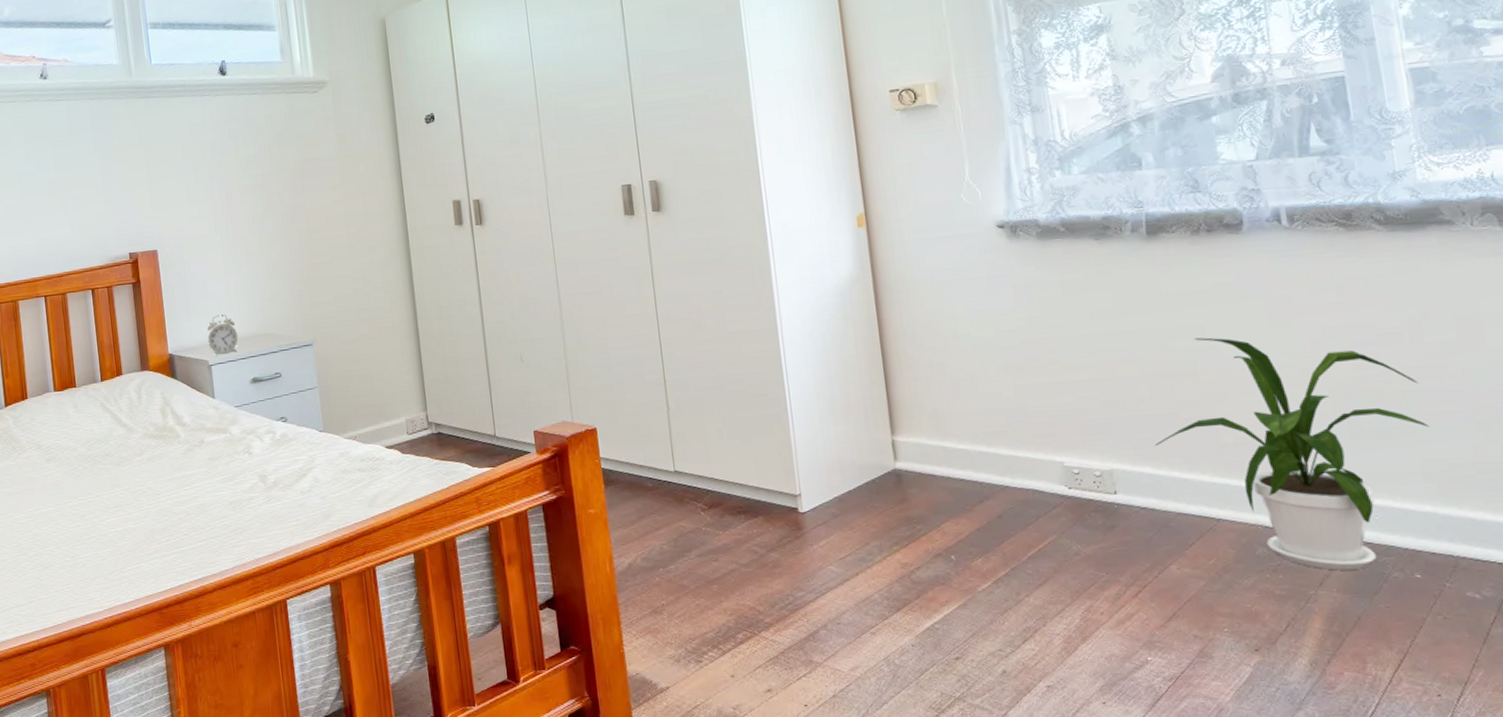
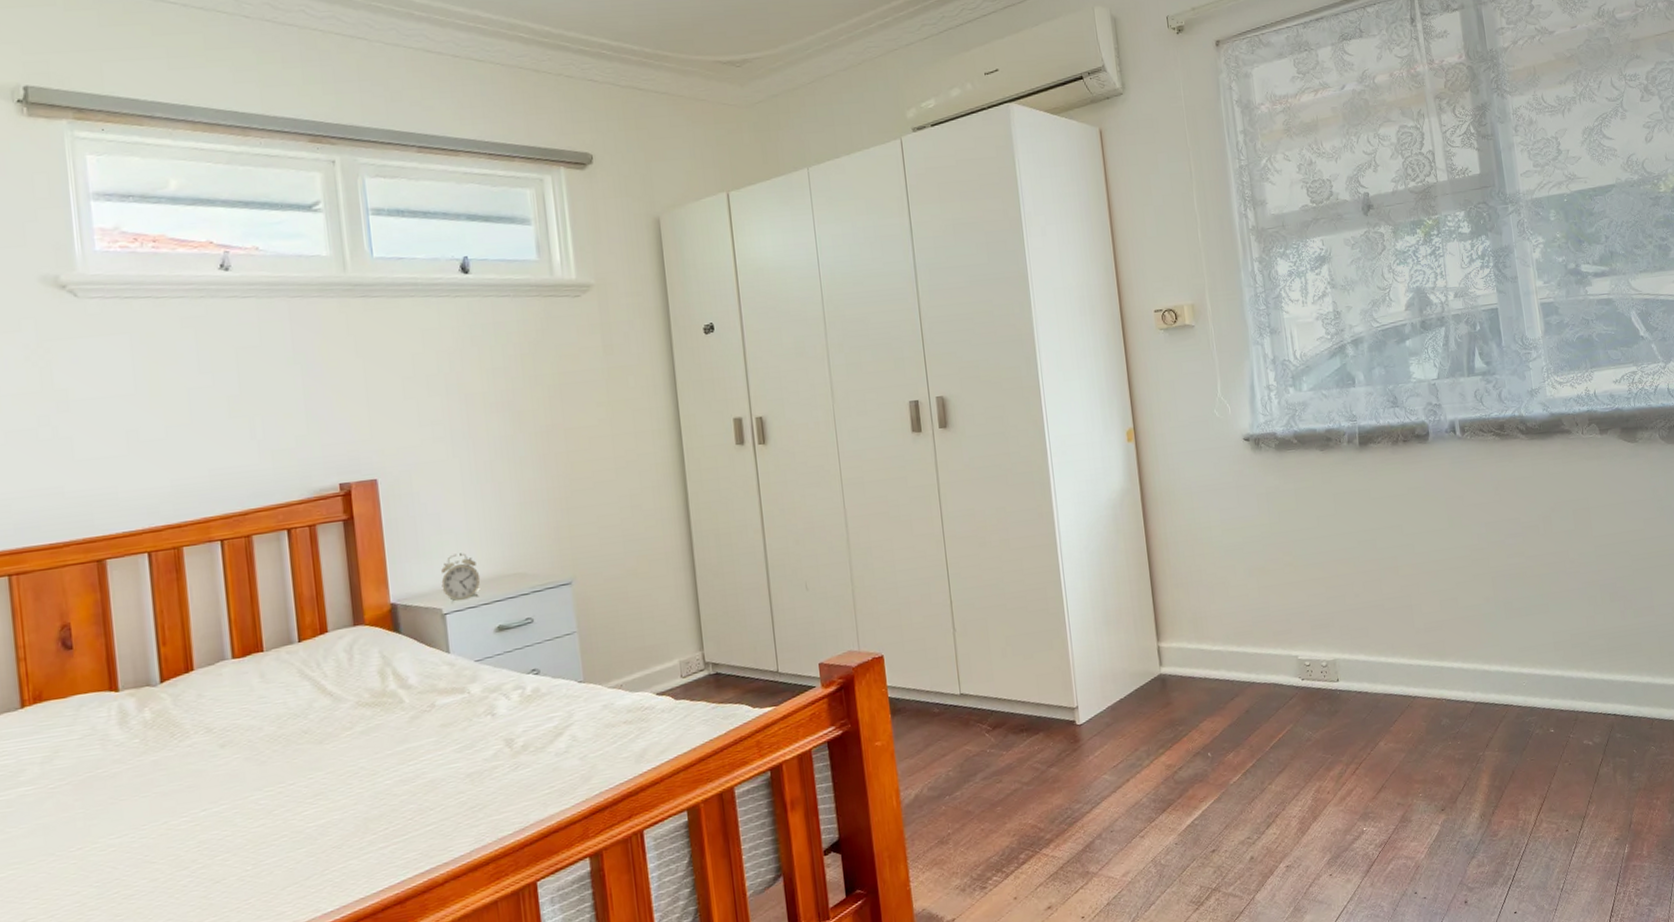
house plant: present [1155,337,1429,571] -> none [1367,535,1557,733]

